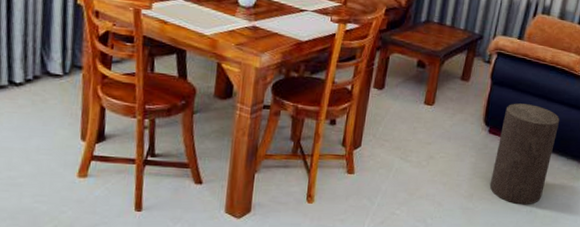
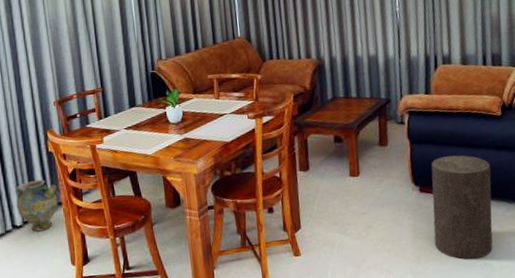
ceramic jug: none [19,33,79,95] -> present [15,179,58,232]

